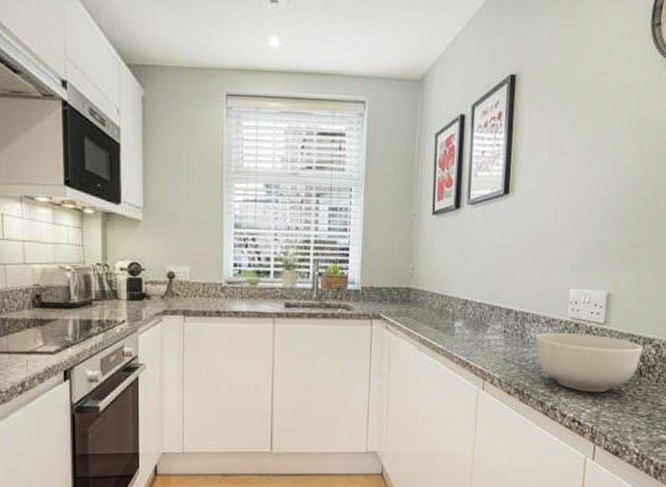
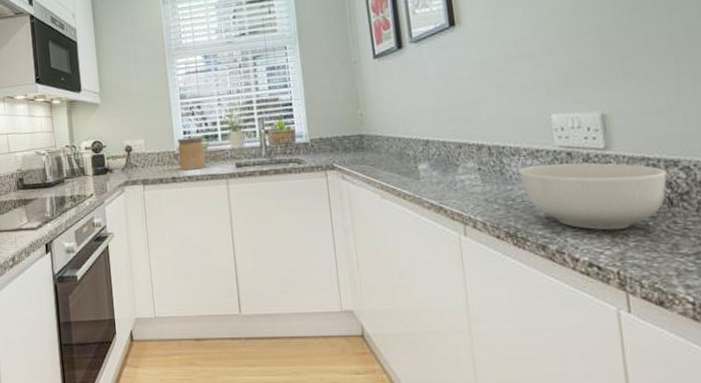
jar: none [227,270,254,305] -> present [178,136,205,171]

